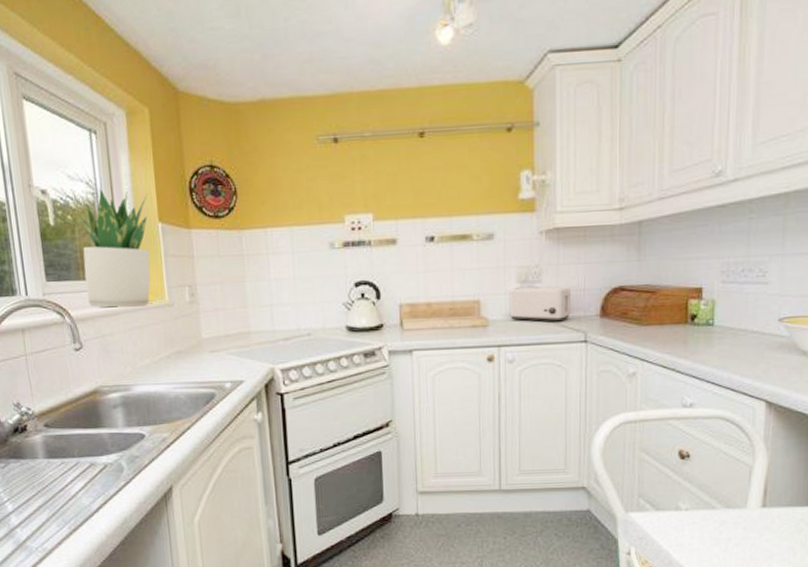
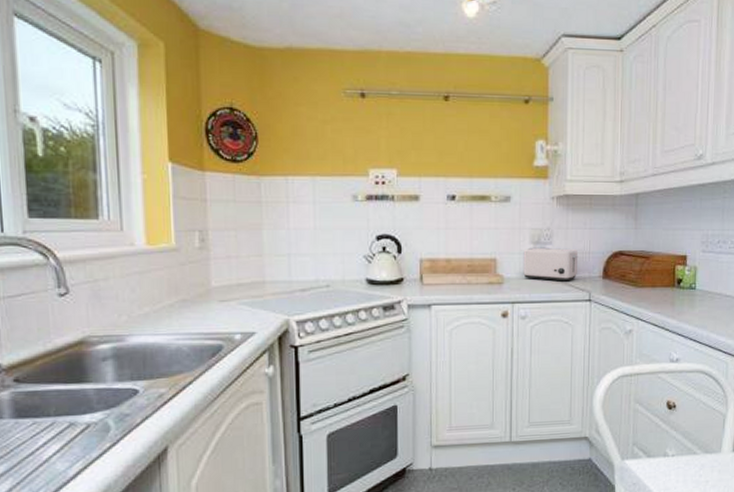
planter: present [79,190,151,308] -> none [75,123,158,250]

